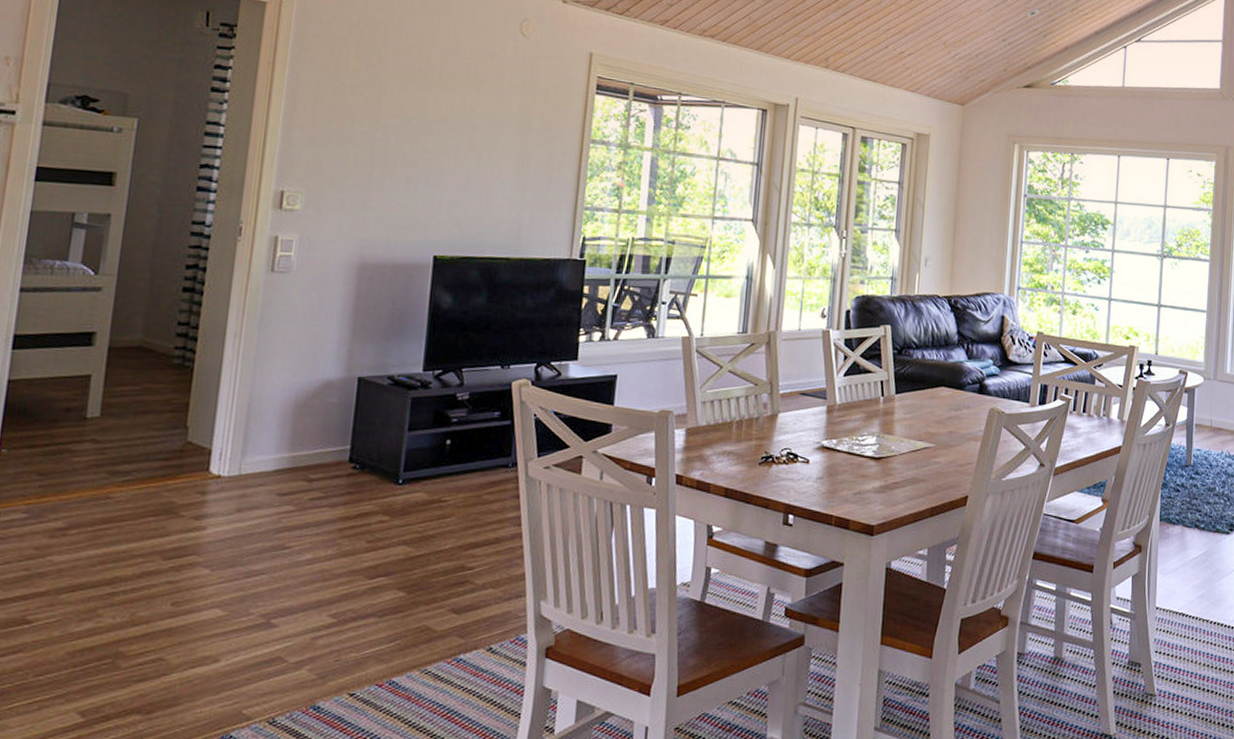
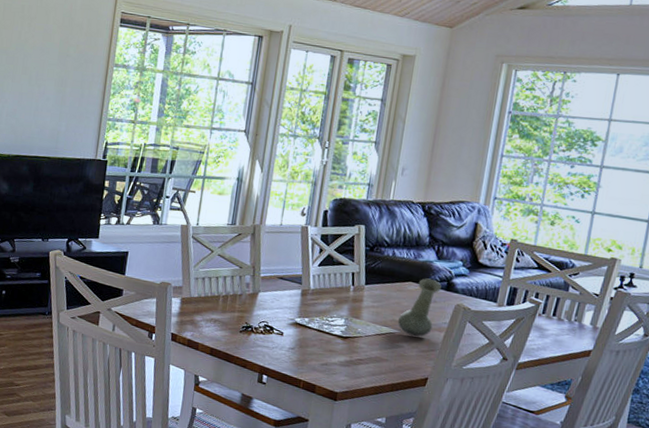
vase: none [932,381,974,450] -> present [397,278,442,337]

